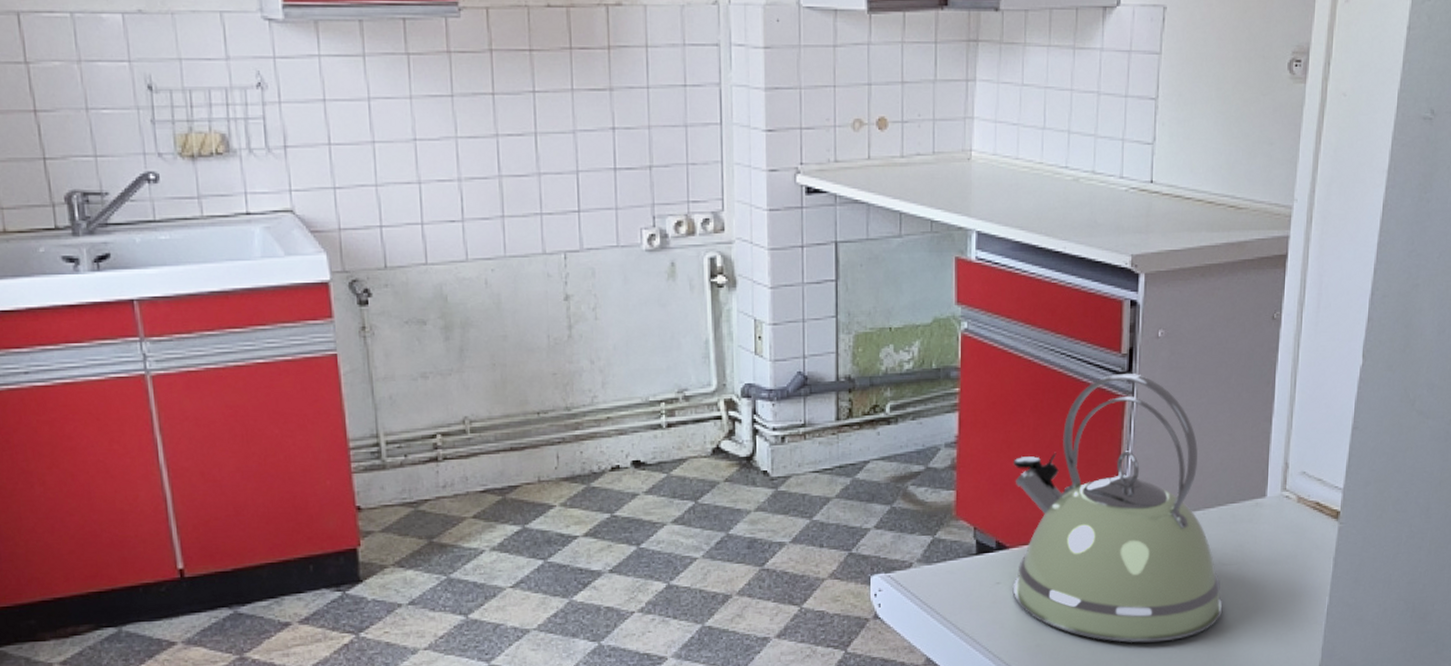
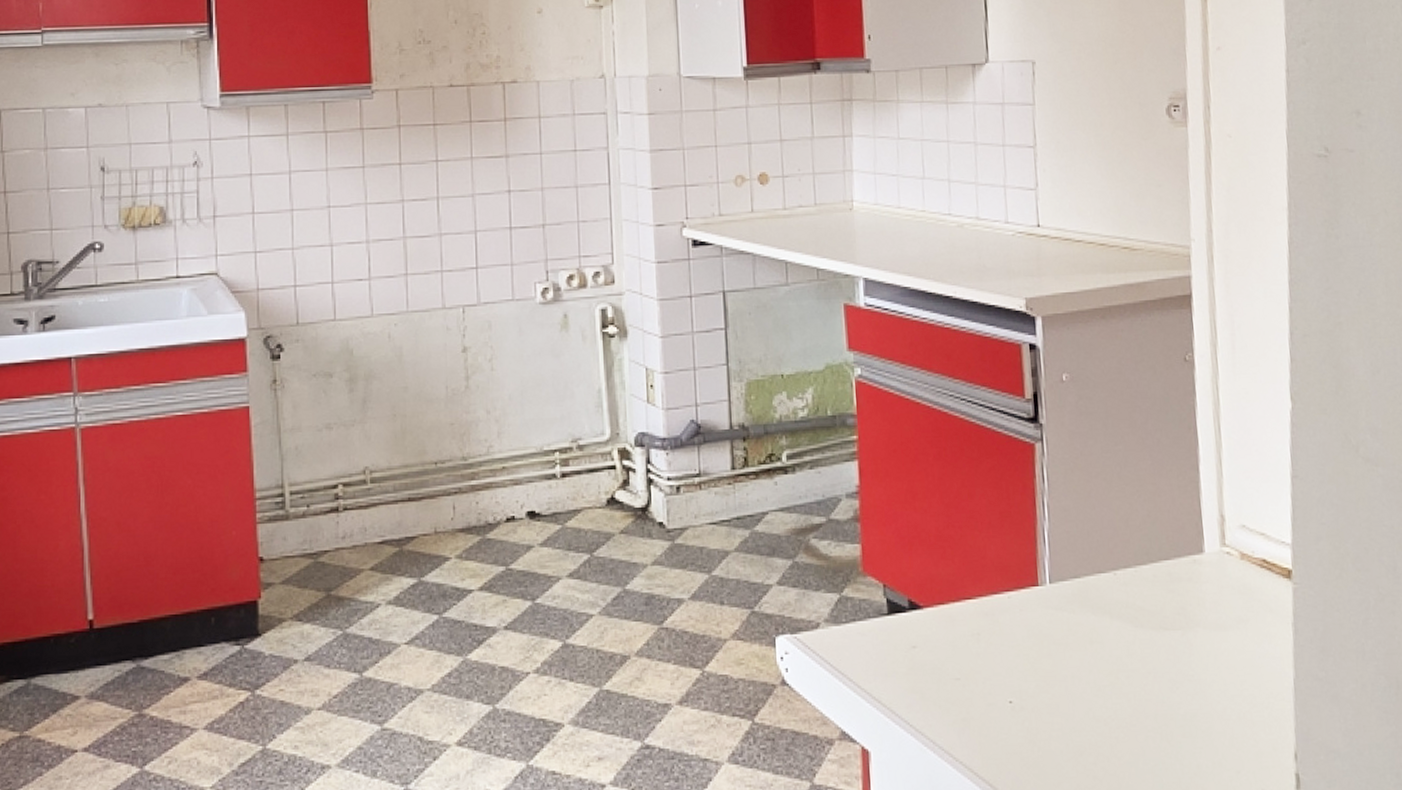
kettle: present [1012,374,1223,643] -> none [920,419,1172,719]

